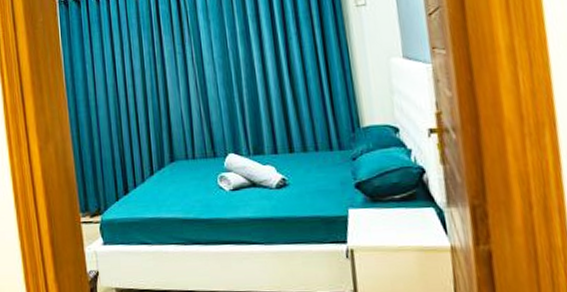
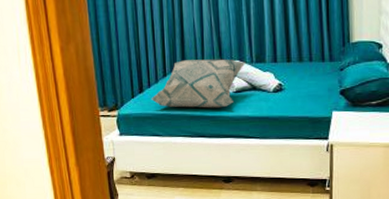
decorative pillow: none [137,152,242,210] -> present [151,59,246,108]

